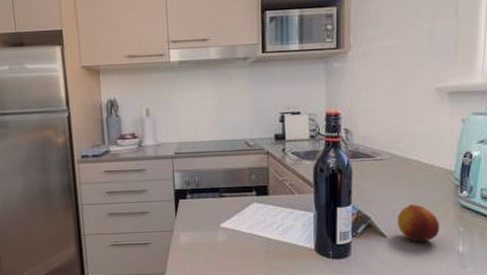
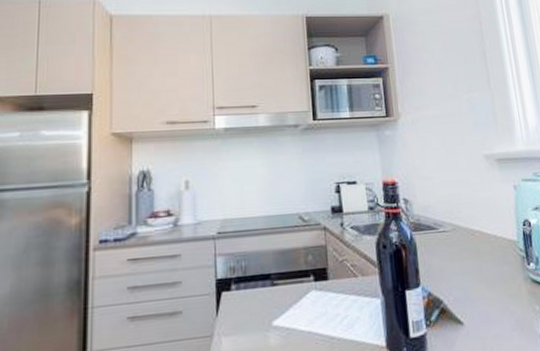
fruit: present [397,204,440,242] -> none [470,281,517,328]

